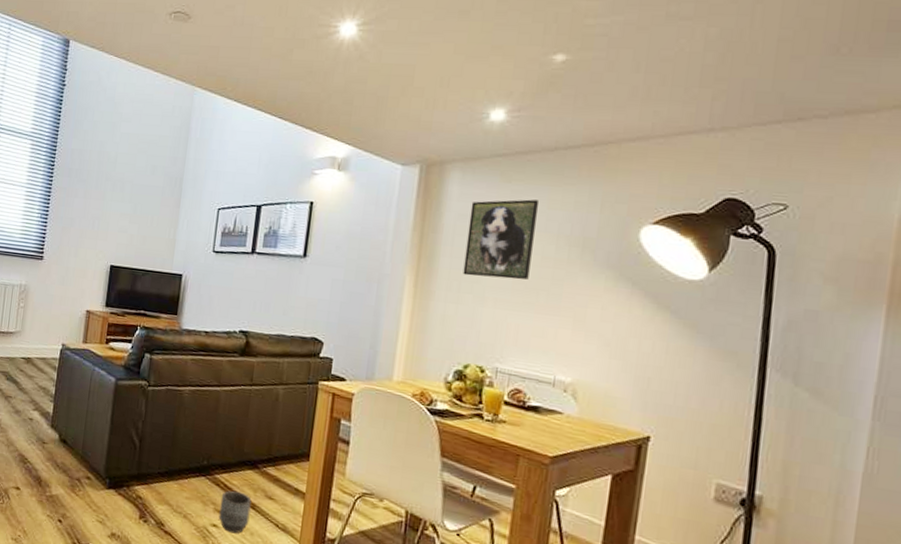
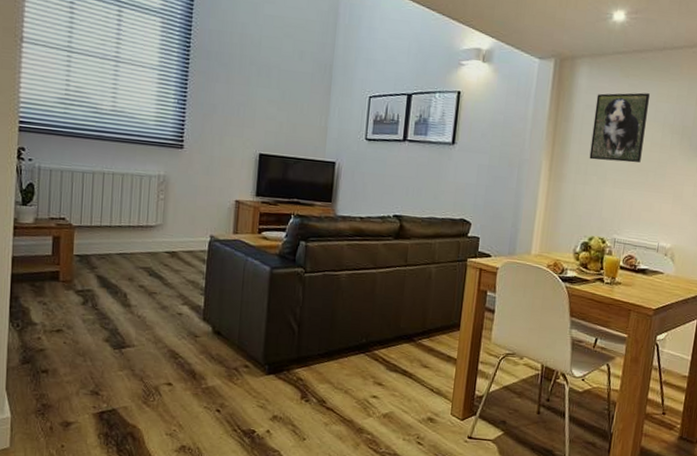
planter: present [218,490,252,534] -> none [378,363,409,402]

